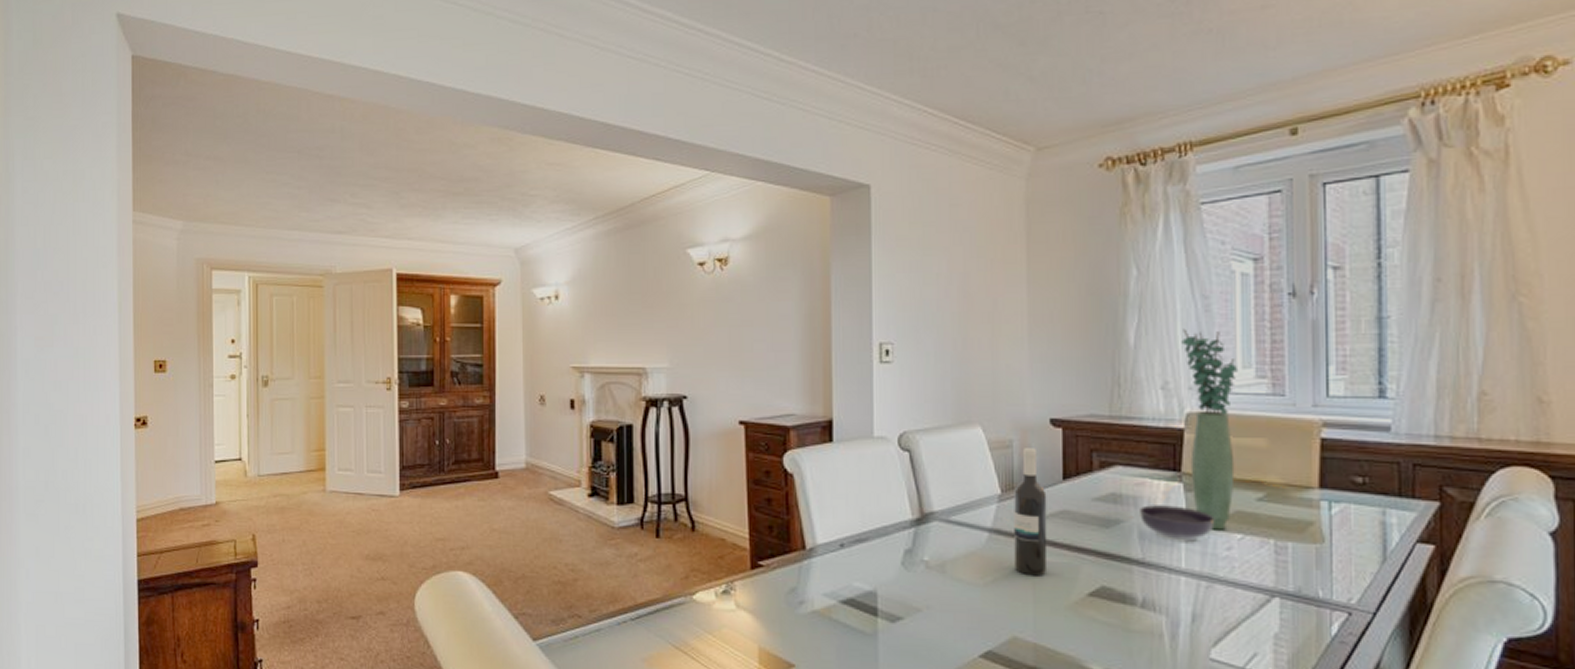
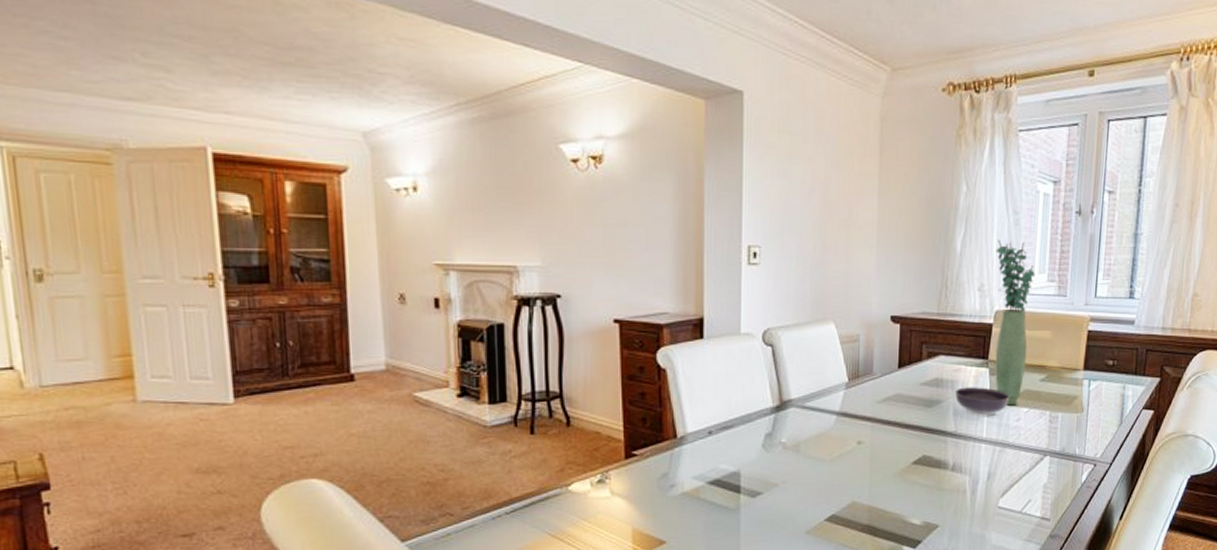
wine bottle: present [1014,448,1048,576] -> none [856,342,885,450]

